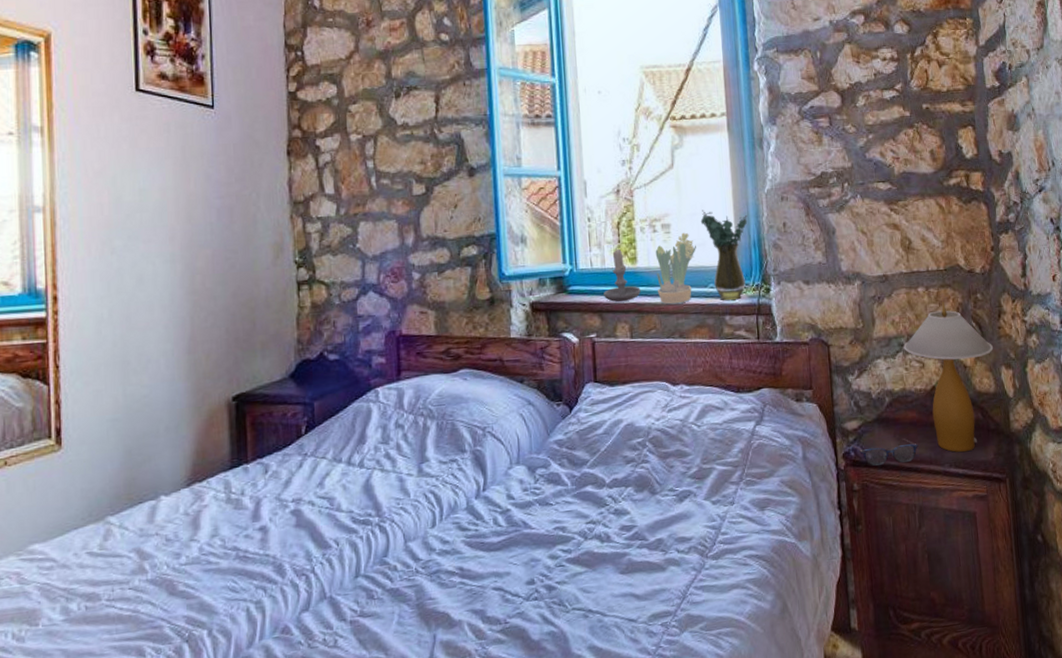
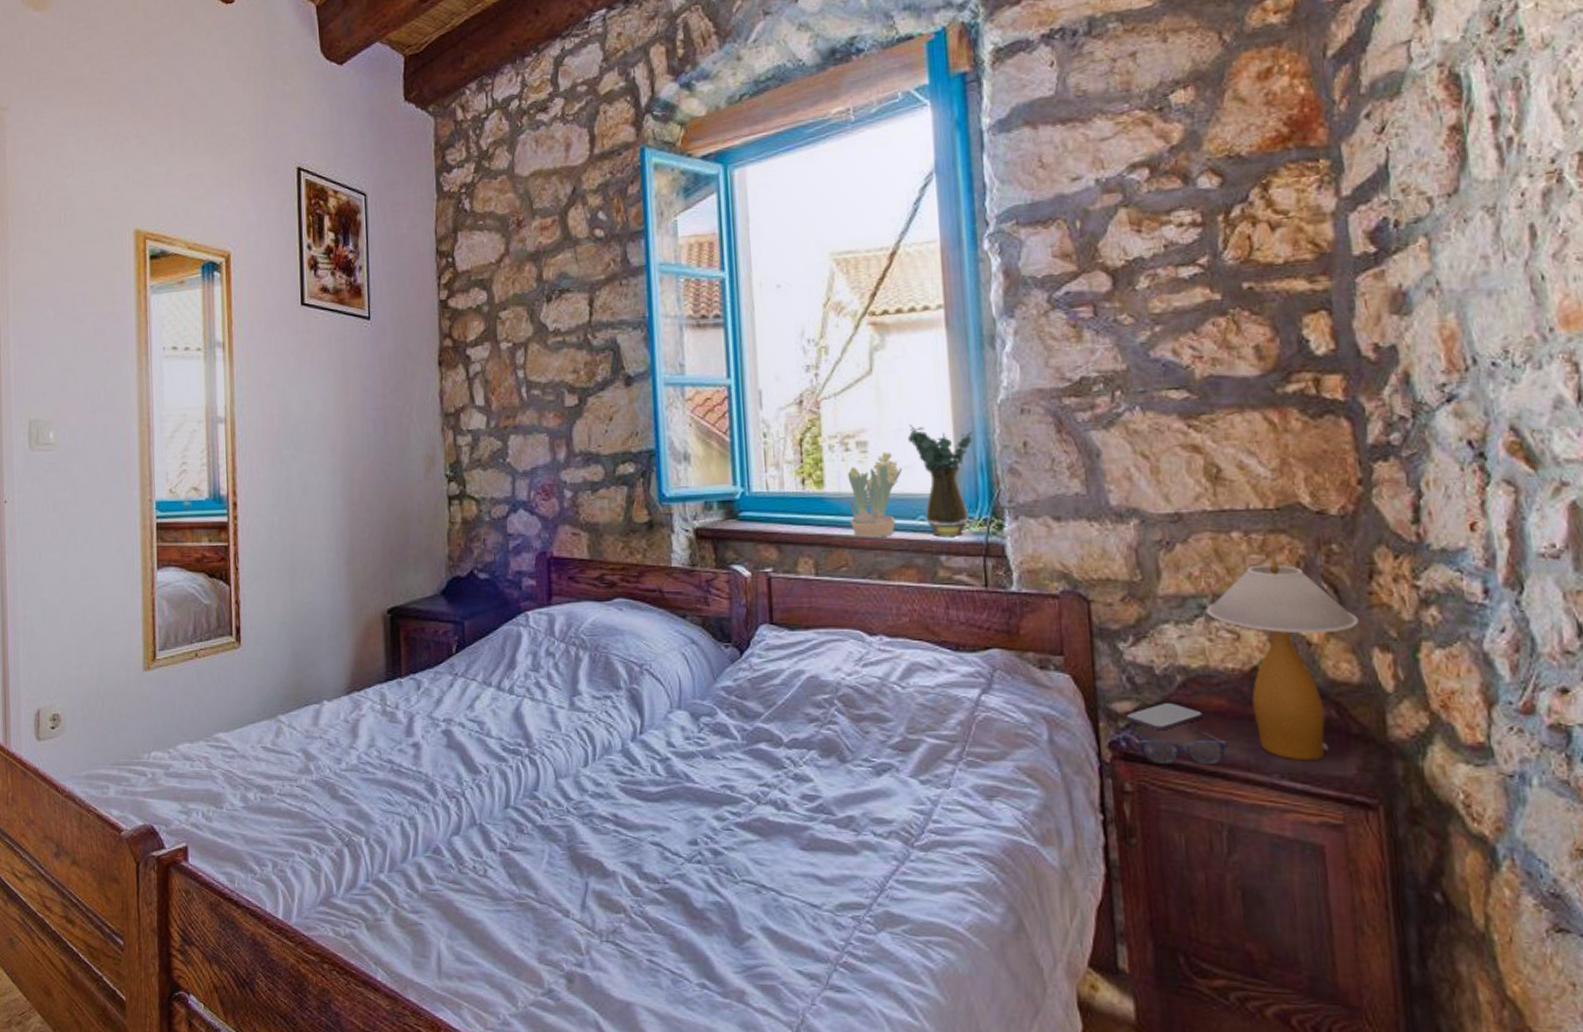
candle: present [604,247,641,302] -> none [782,468,829,532]
smartphone: none [854,419,902,441] -> present [1126,703,1203,731]

